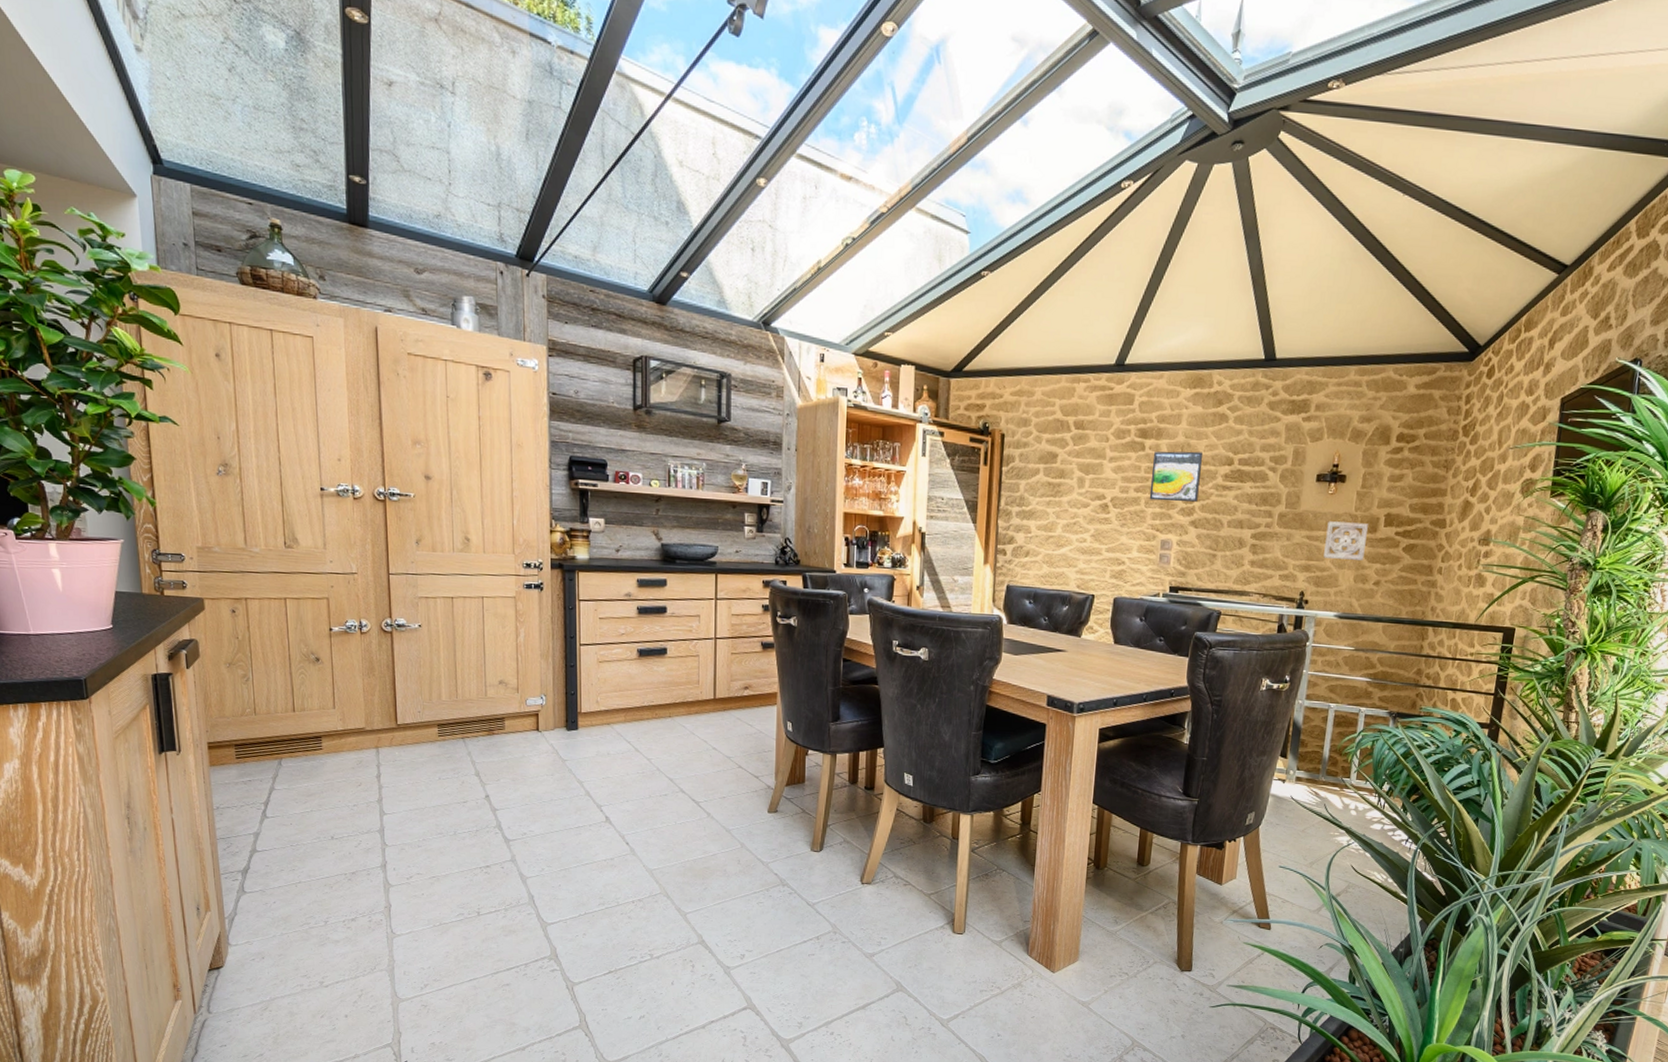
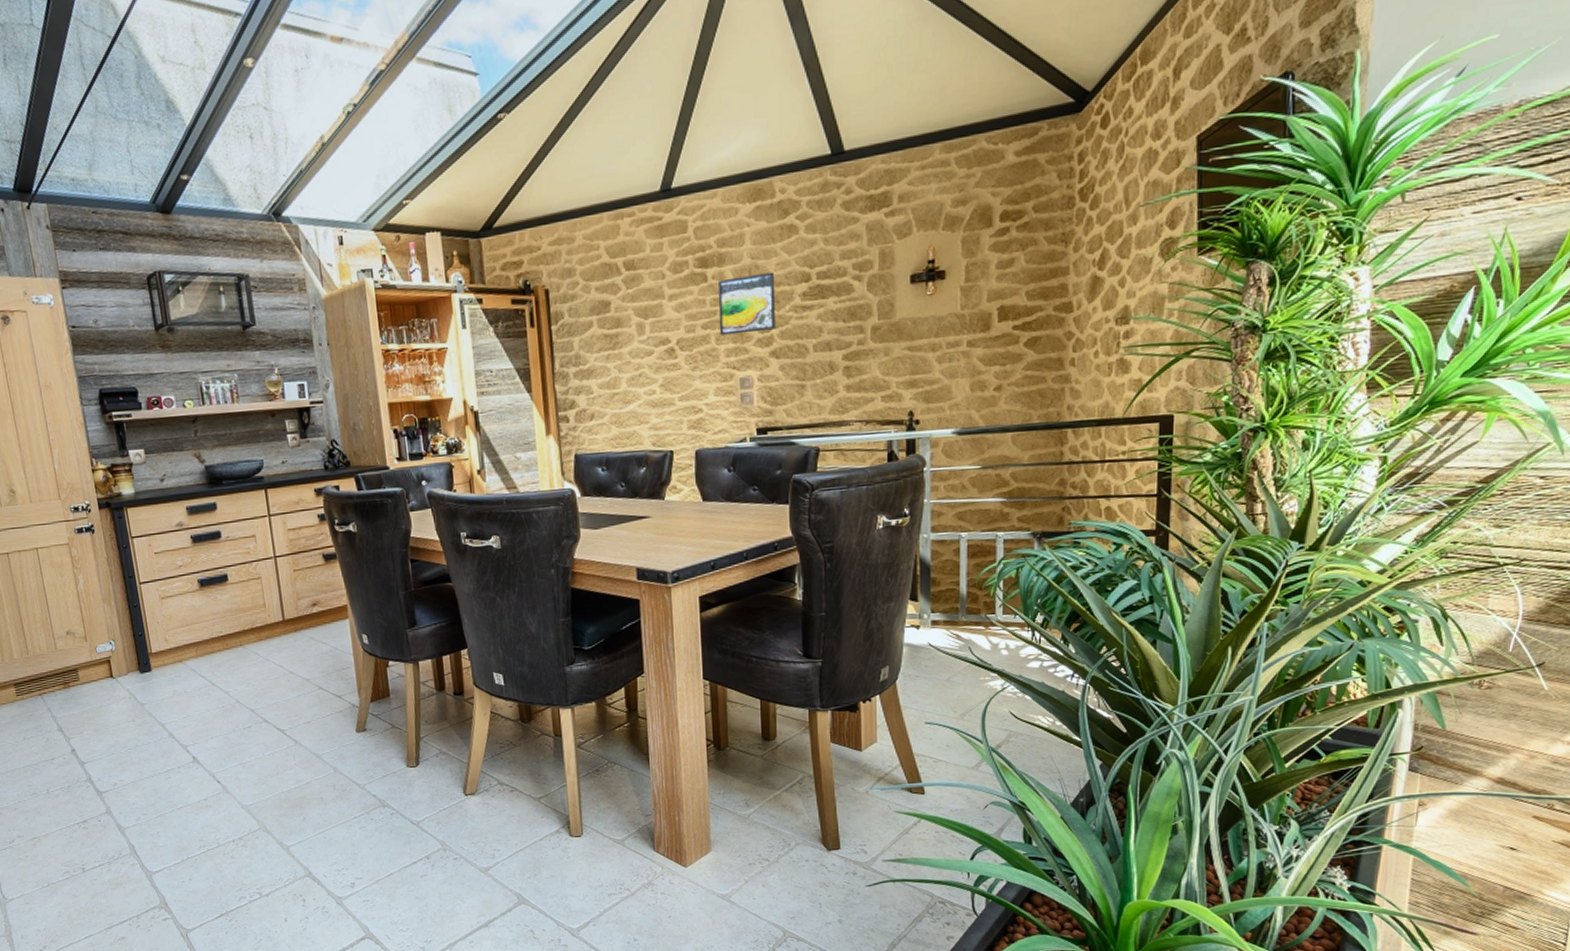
wall ornament: present [1323,521,1368,561] -> none [930,322,979,369]

